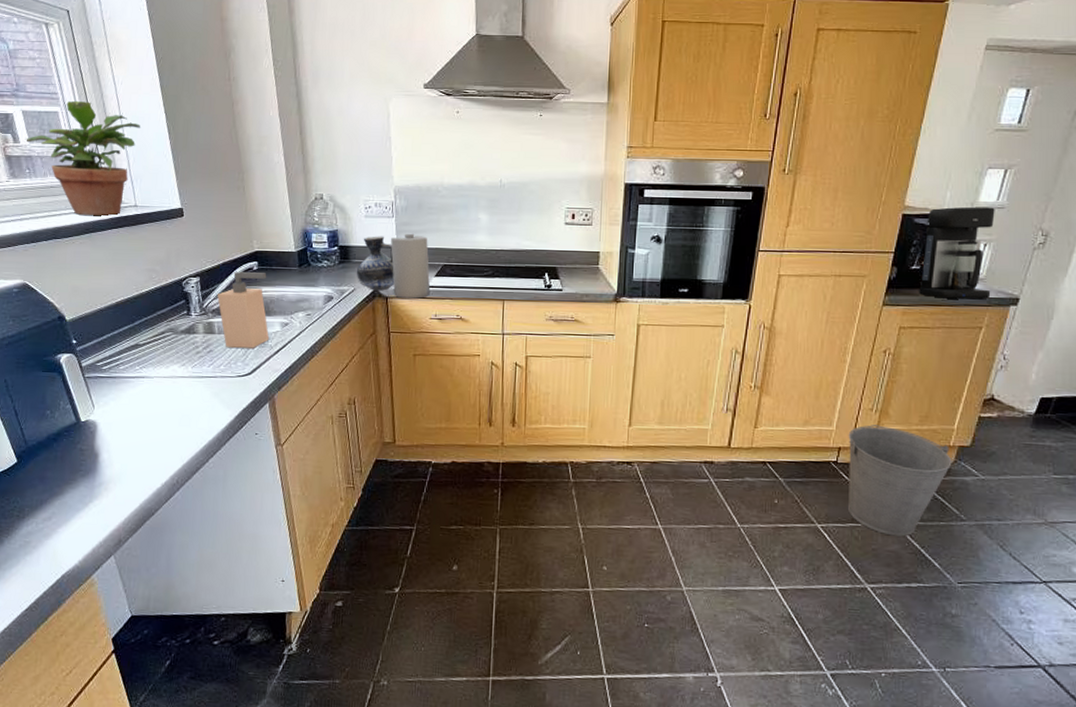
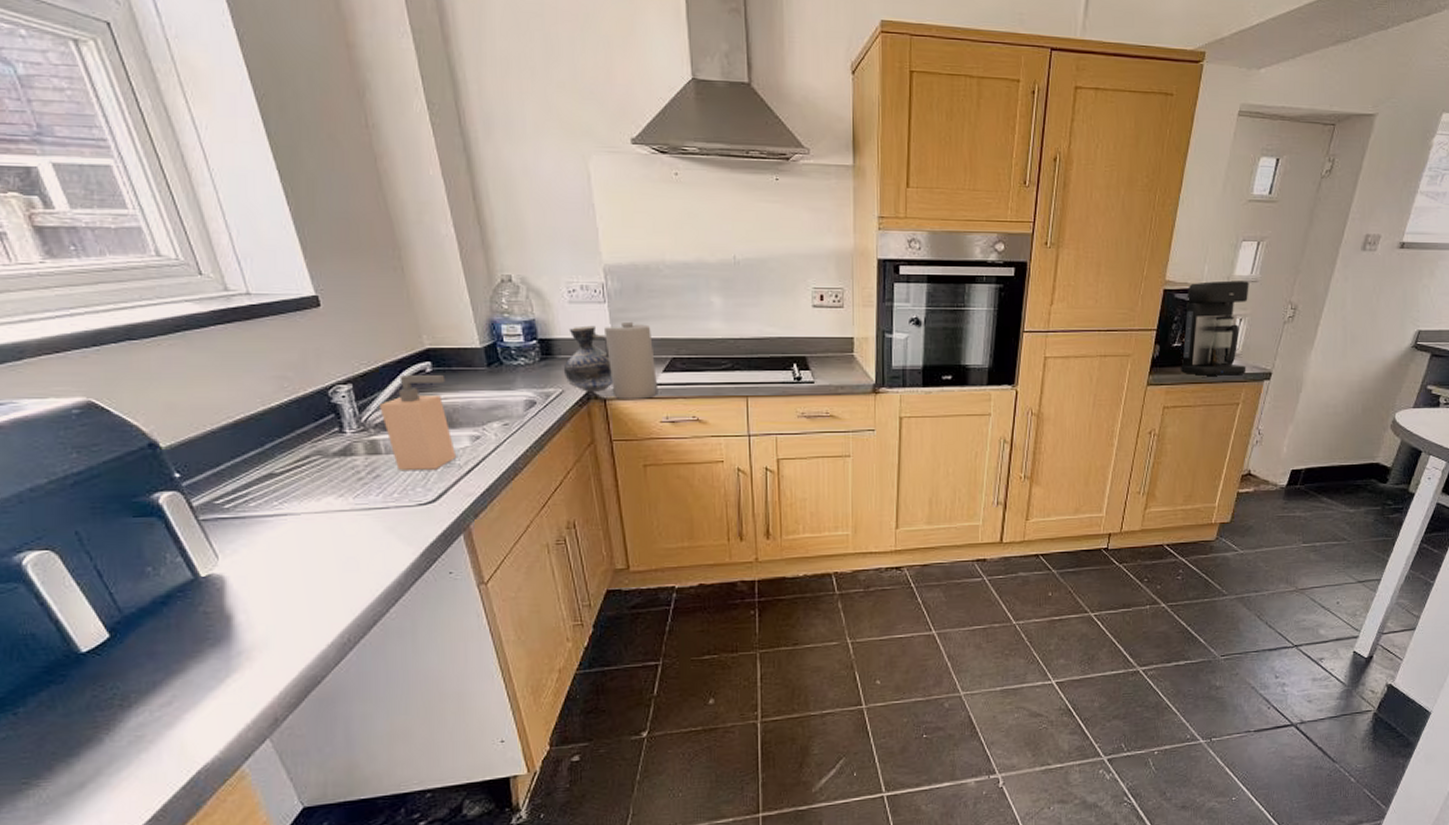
potted plant: present [24,100,140,216] -> none [62,150,242,309]
bucket: present [847,425,952,537] -> none [1117,508,1214,617]

